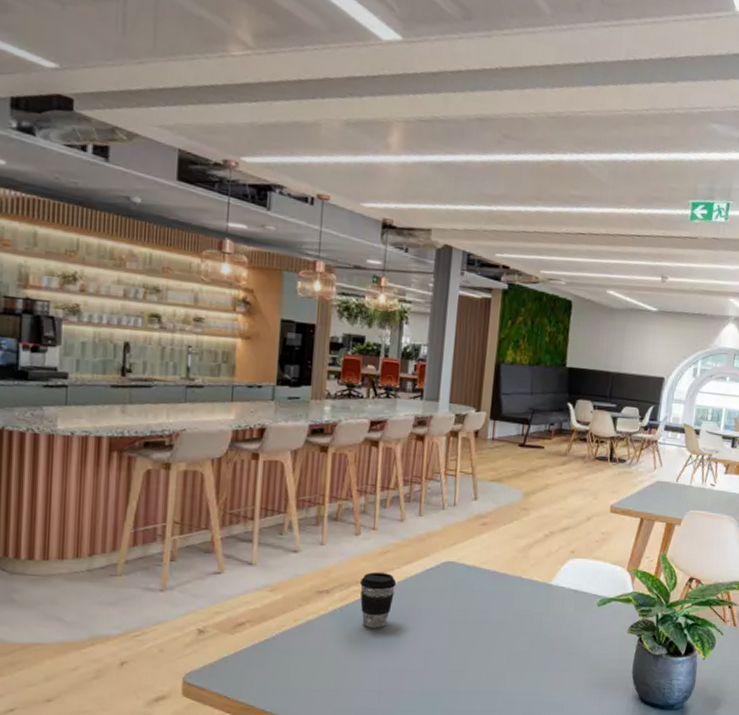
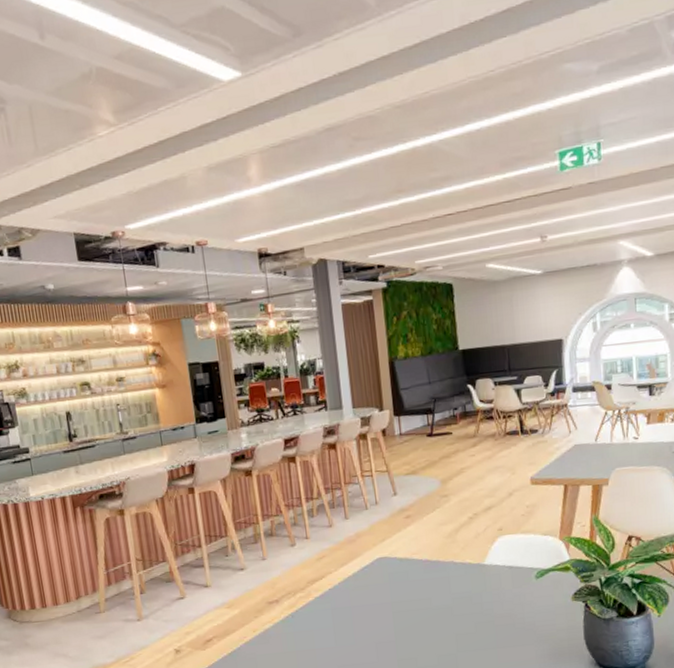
coffee cup: present [360,571,397,628] -> none [304,576,337,629]

